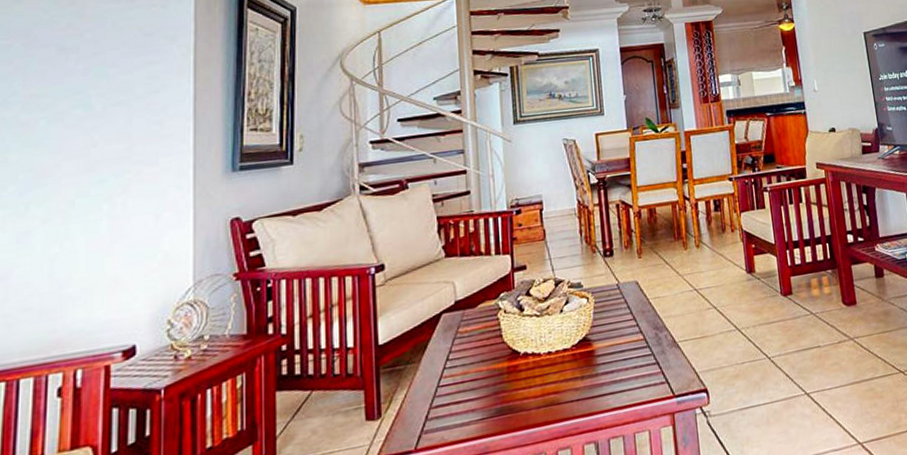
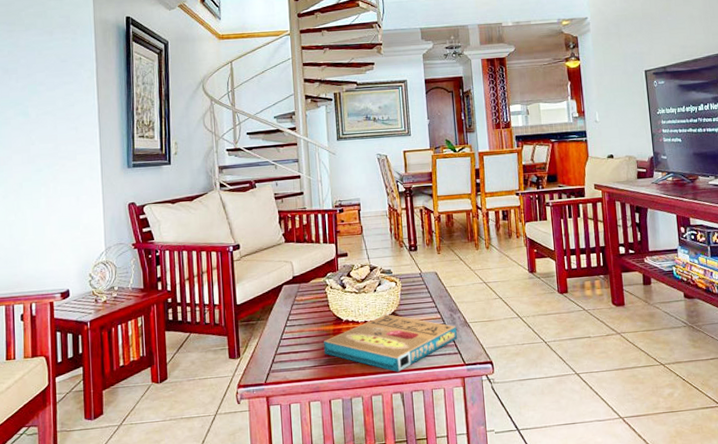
pizza box: none [494,340,665,416] -> present [323,314,458,372]

